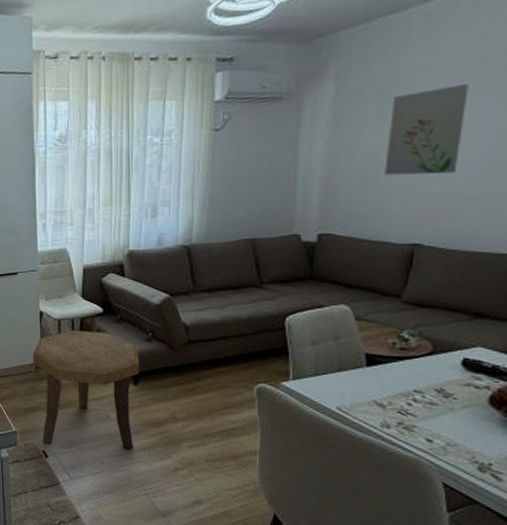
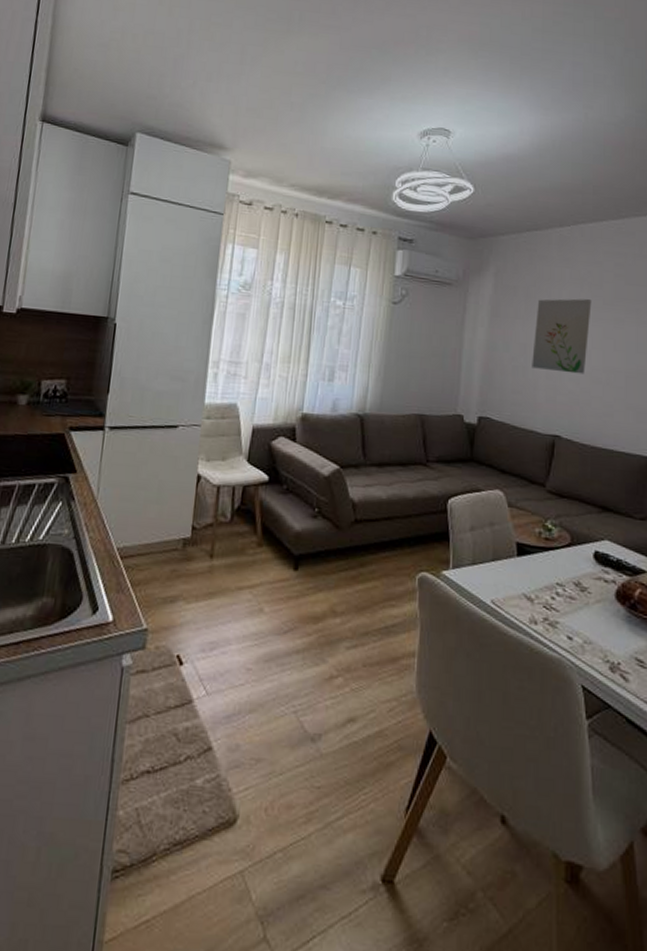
side table: present [32,330,139,451] -> none [178,500,303,654]

